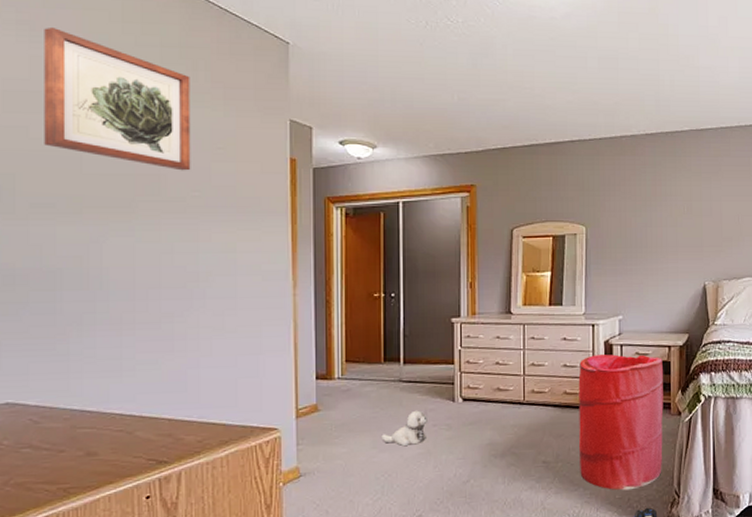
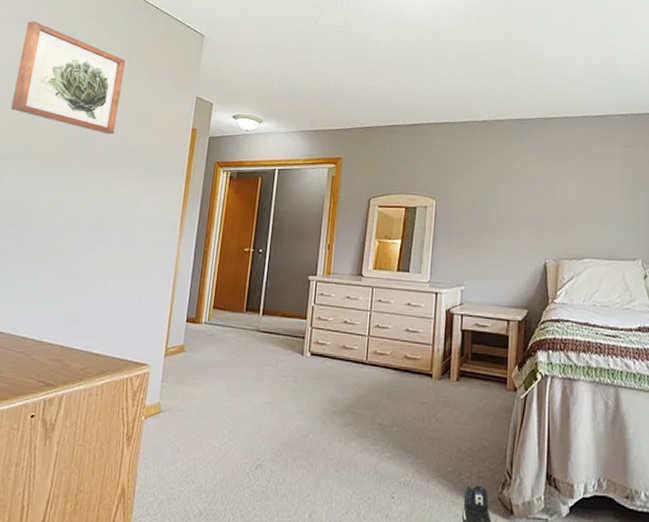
plush toy: present [381,410,427,446] -> none [235,360,277,393]
laundry hamper: present [578,354,664,491] -> none [414,322,502,465]

